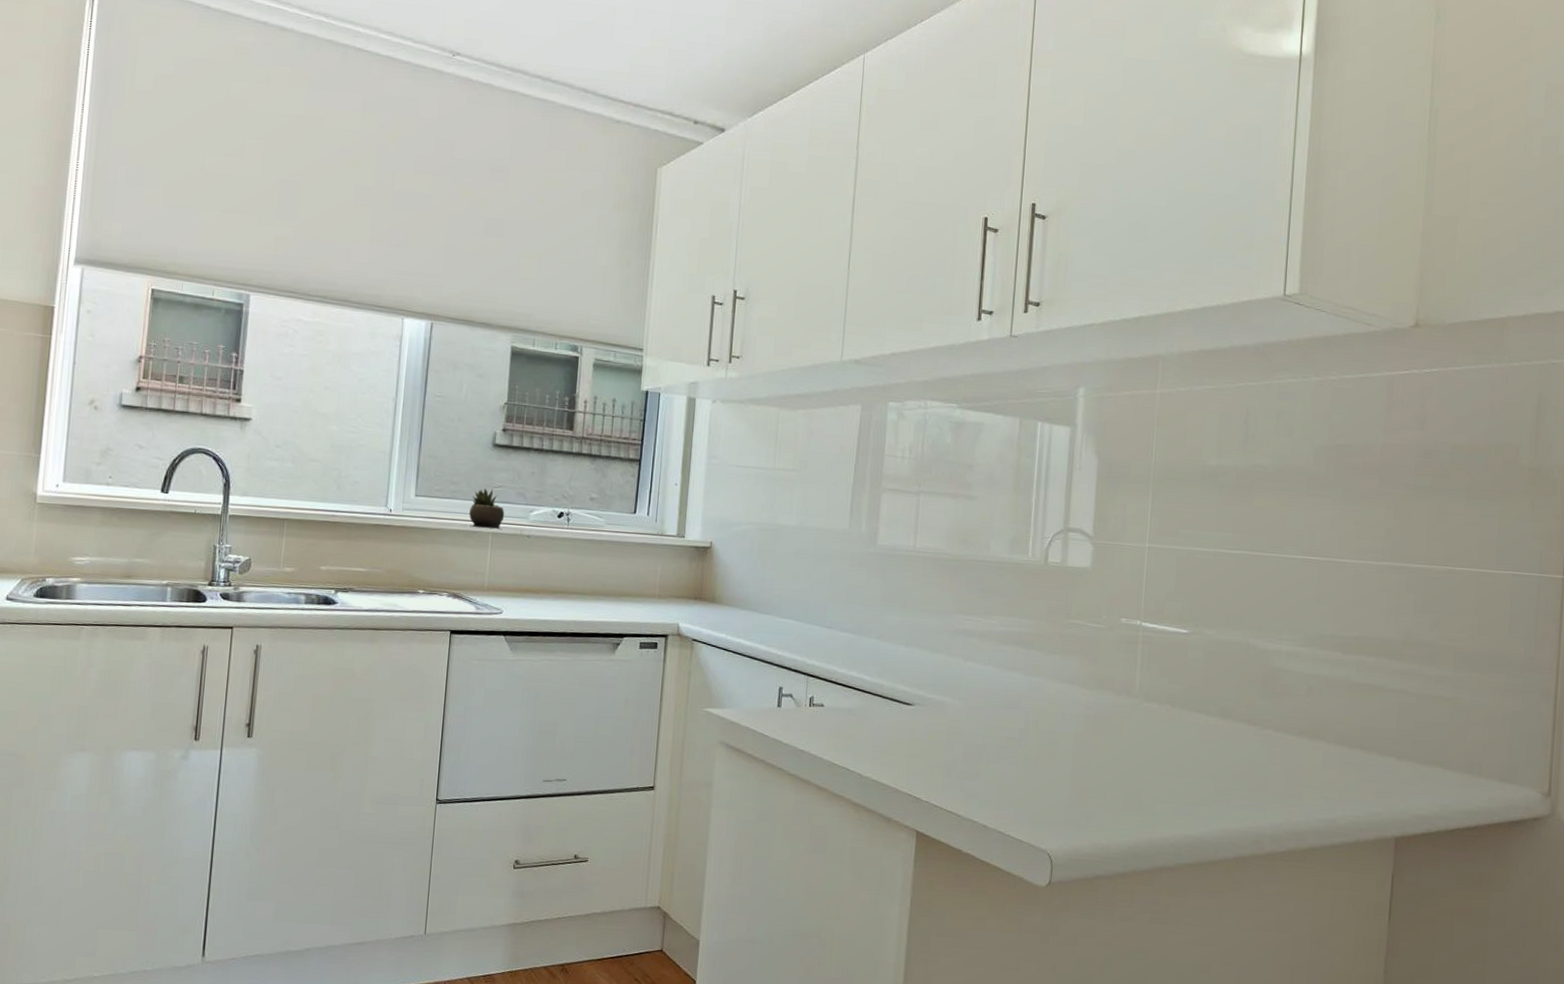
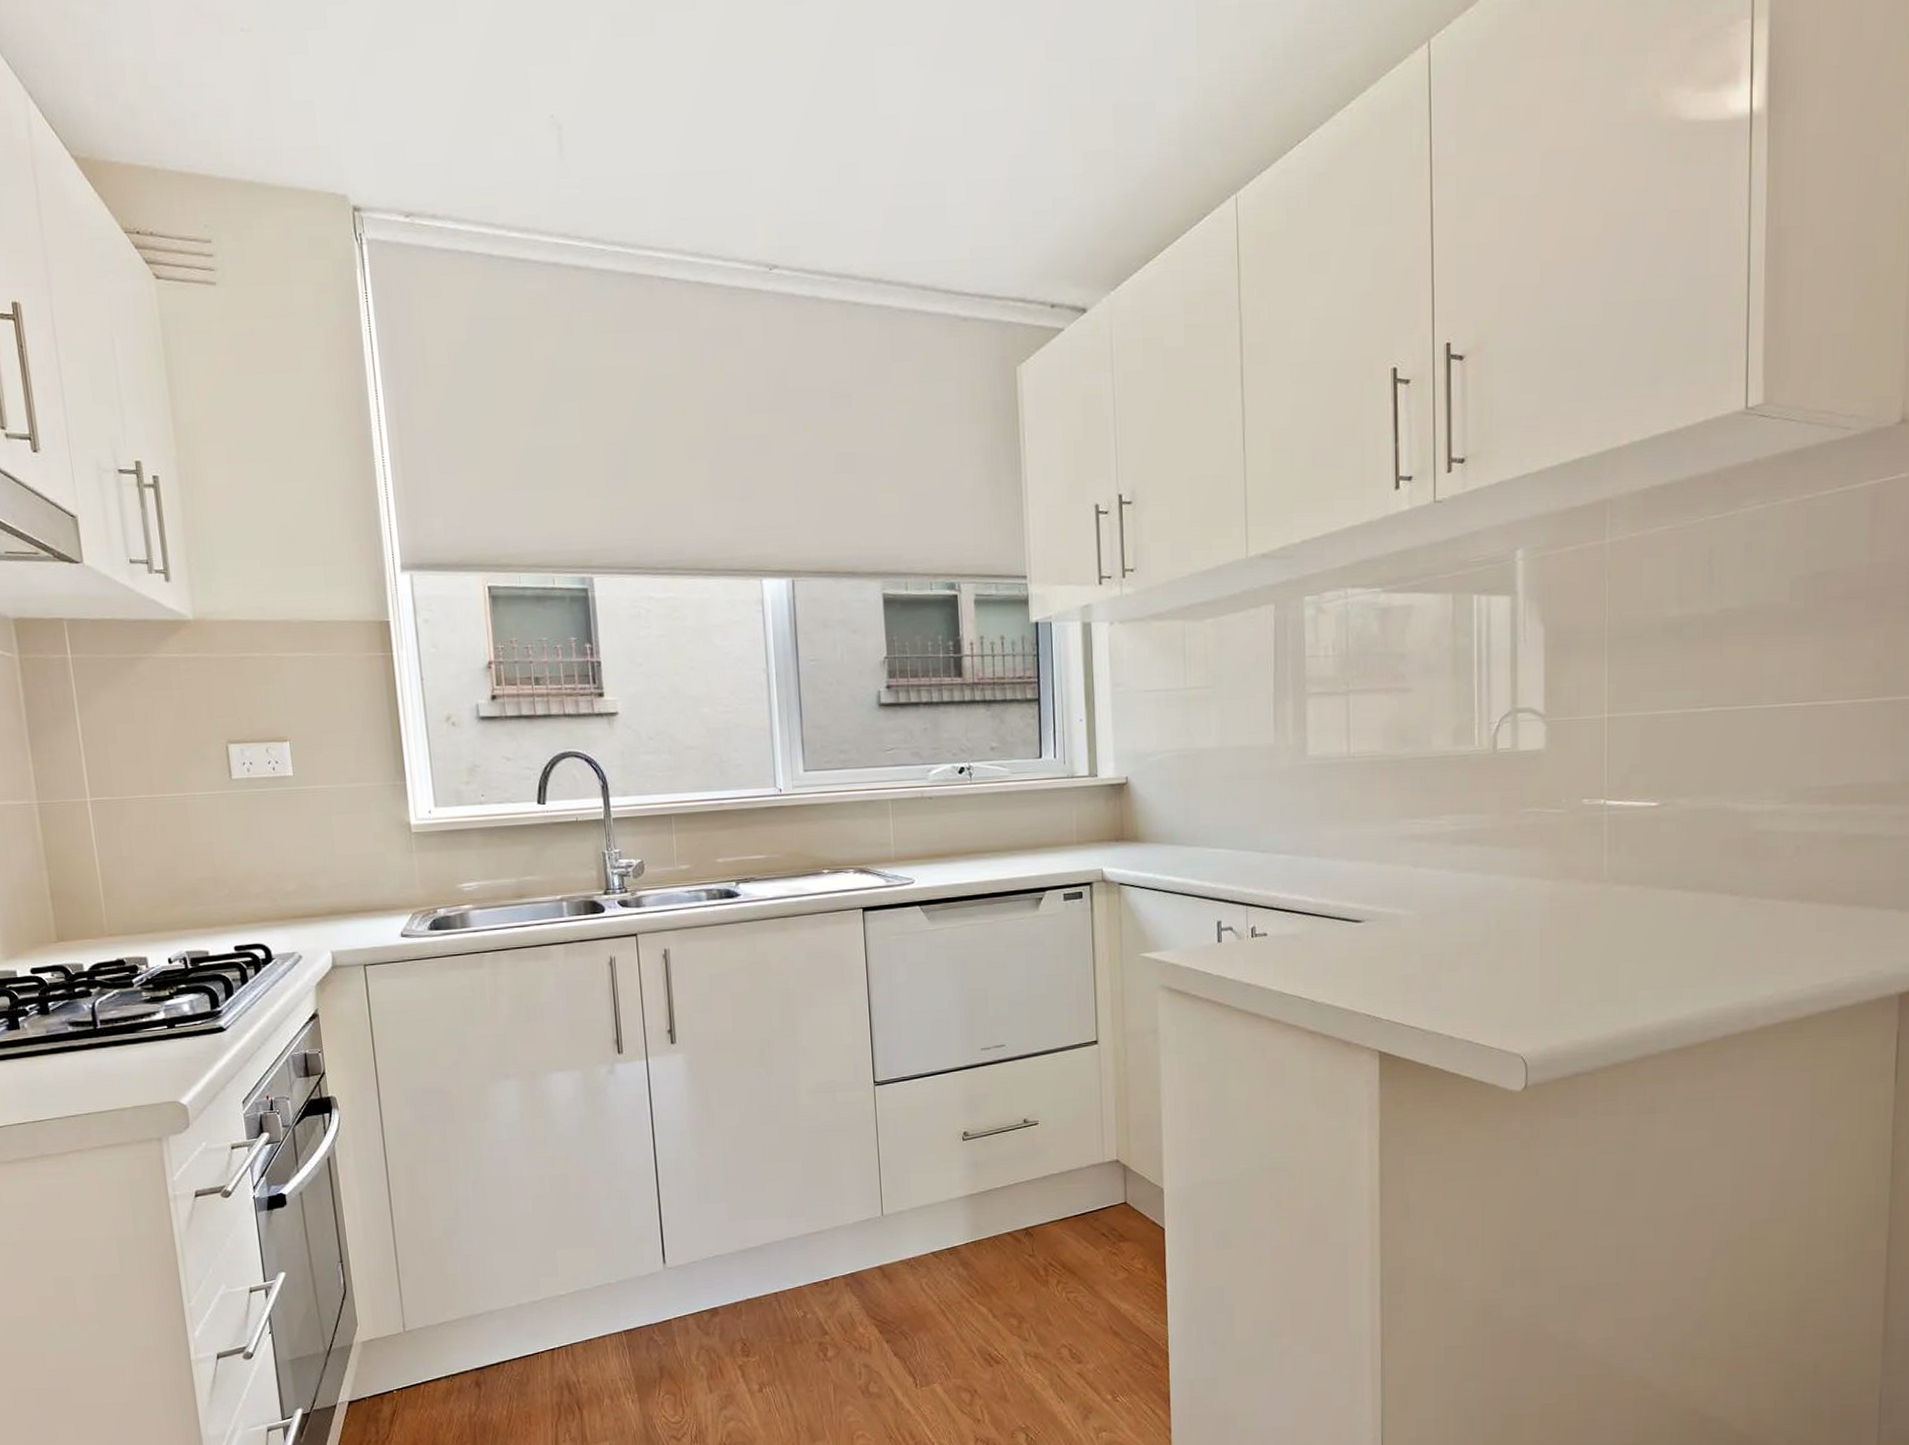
succulent plant: present [462,489,505,530] -> none [859,753,902,797]

